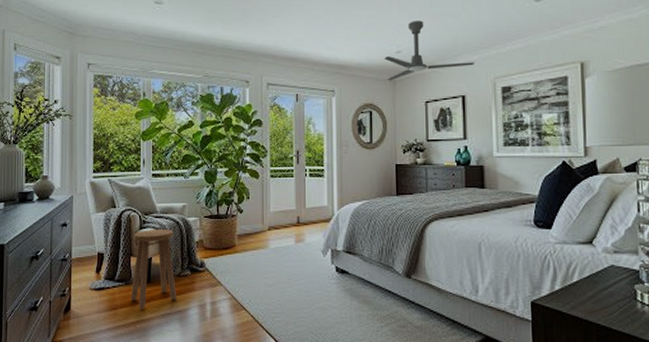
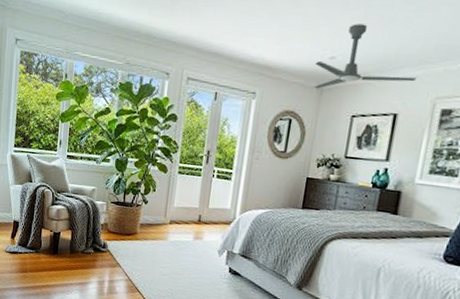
stool: present [130,230,177,309] -> none [39,206,82,276]

